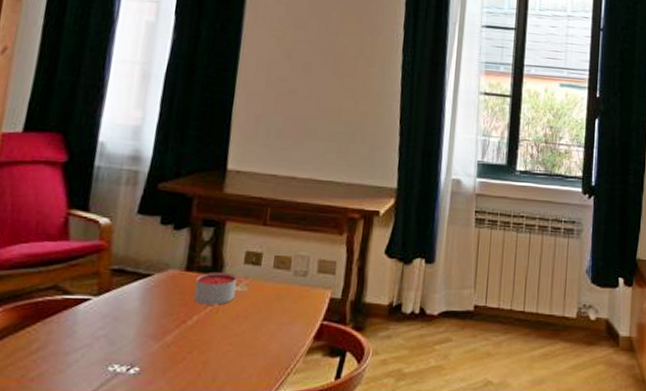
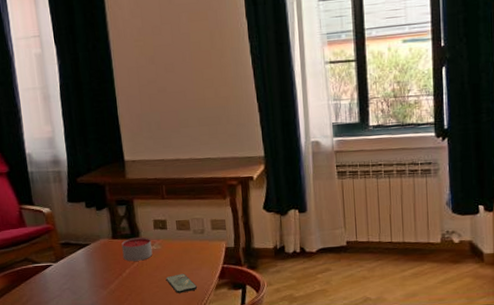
smartphone: none [244,328,283,356] -> present [165,273,197,293]

